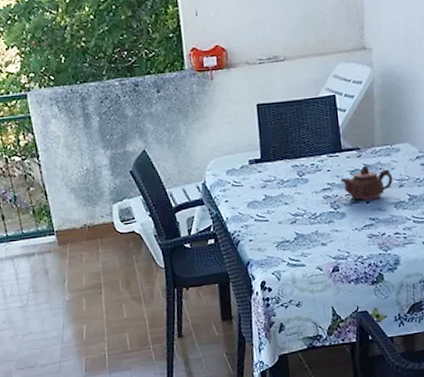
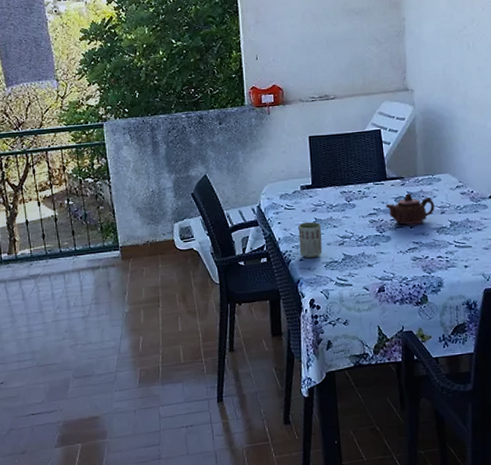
cup: none [247,199,273,239] -> present [298,221,322,259]

